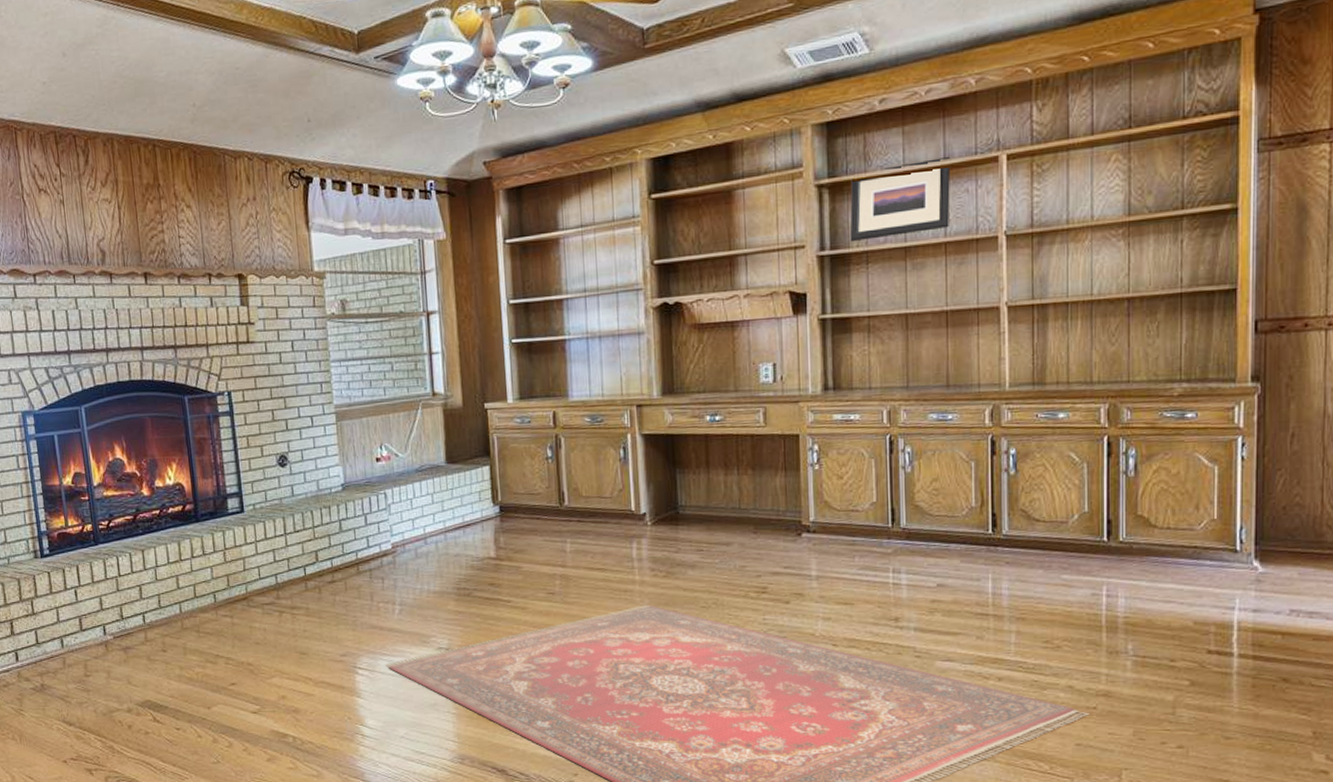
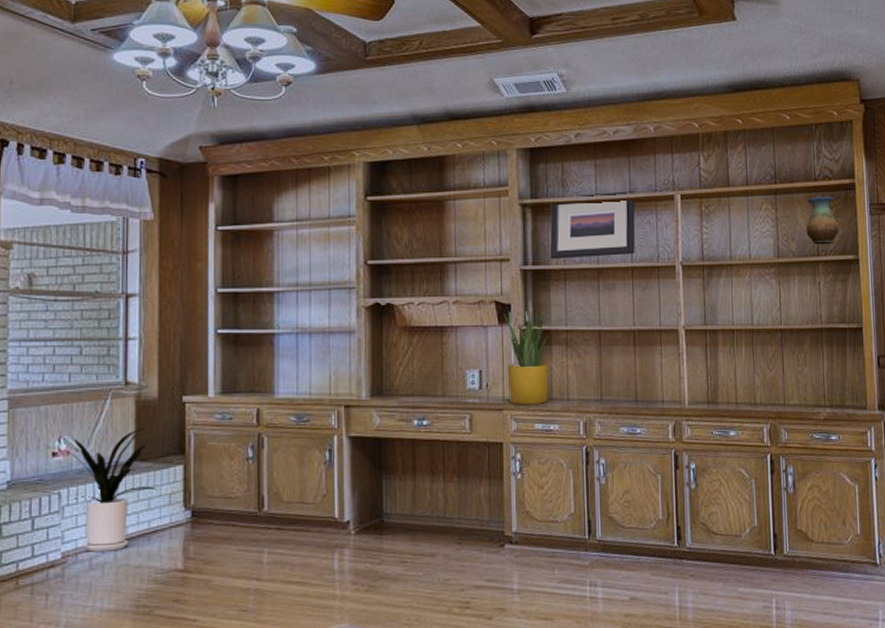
house plant: none [371,434,469,543] -> present [46,428,158,552]
planter: none [798,296,849,397] -> present [503,308,549,406]
vase: none [1168,136,1213,196] -> present [806,197,839,245]

